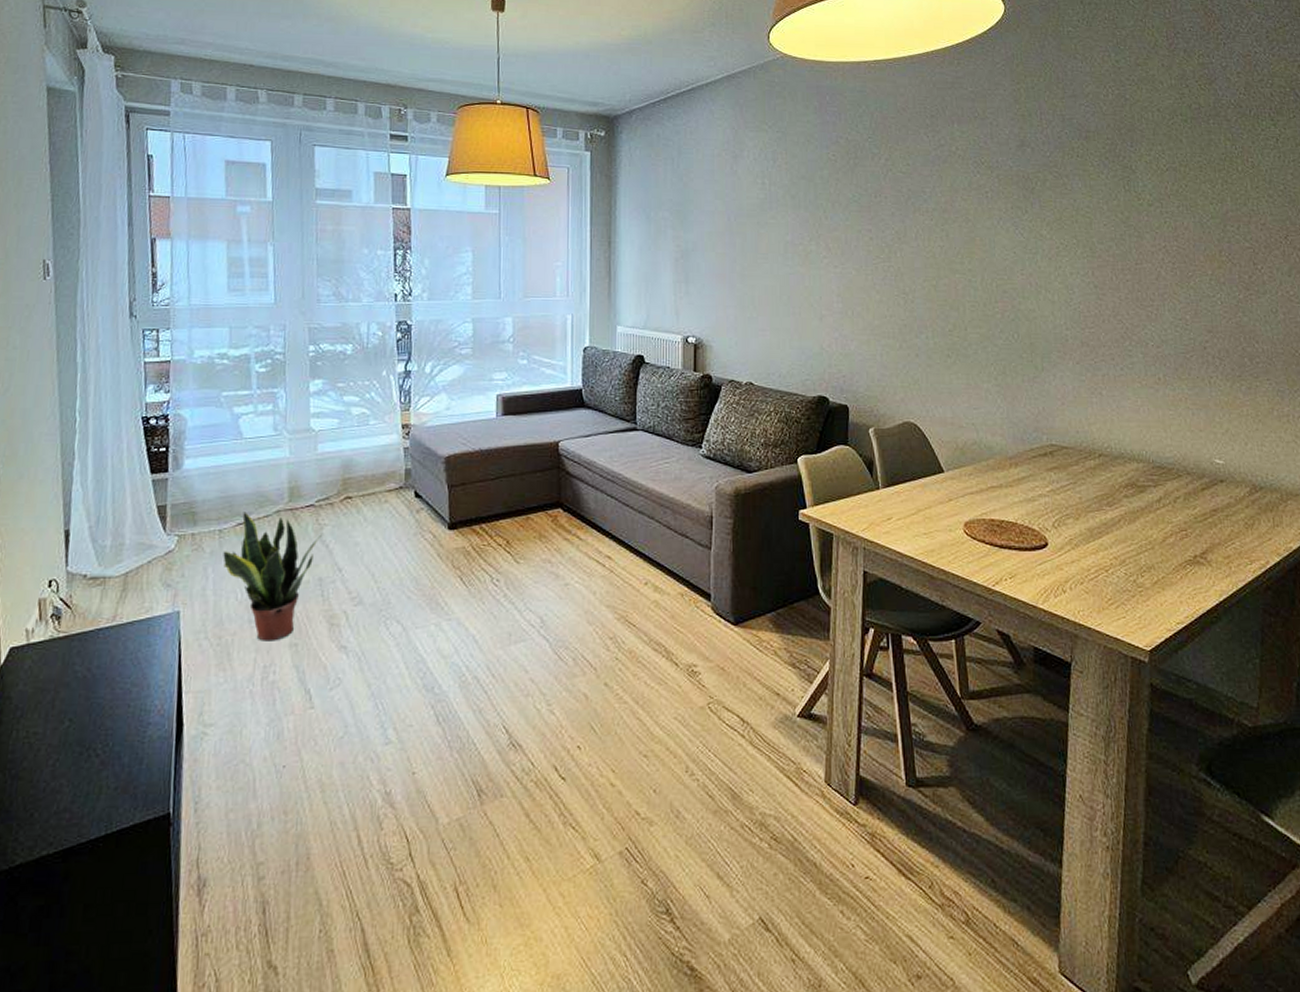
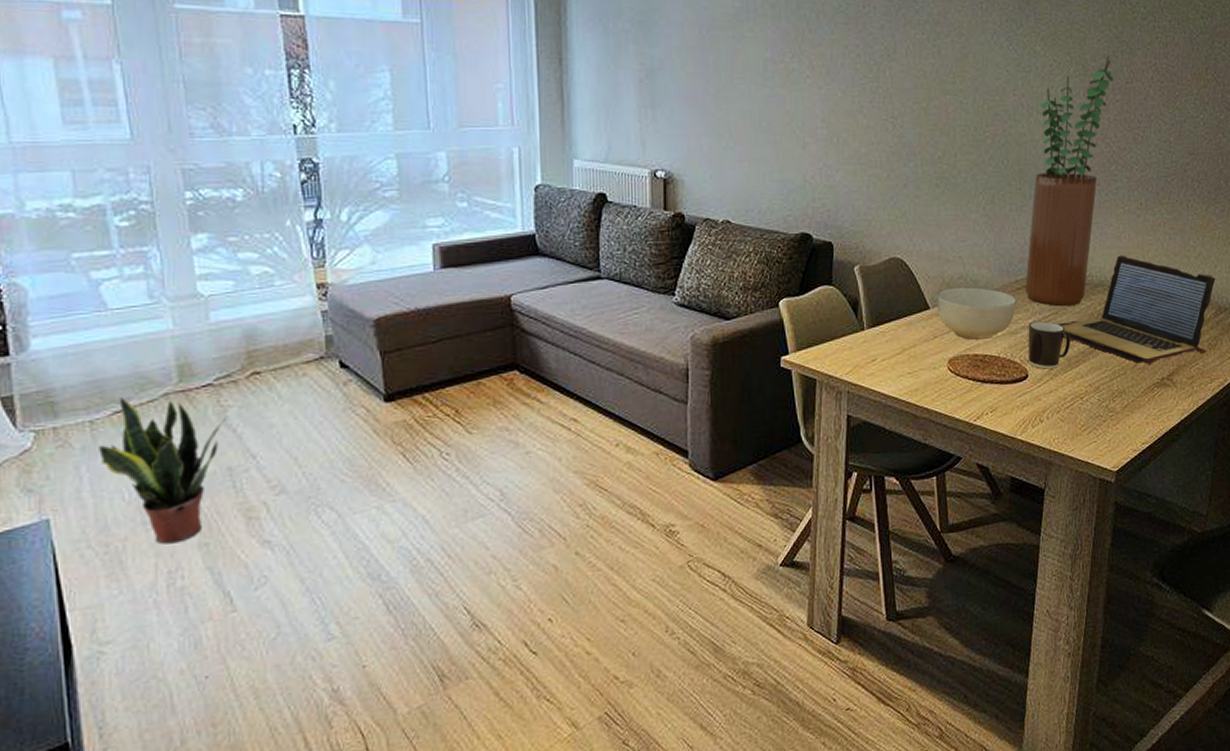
bowl: none [951,451,1034,506] -> present [937,286,1018,341]
vase: none [1040,238,1123,476] -> present [1025,55,1114,306]
mug: none [1045,491,1092,538] -> present [1028,321,1070,369]
laptop: none [1077,428,1247,541] -> present [1058,255,1216,365]

